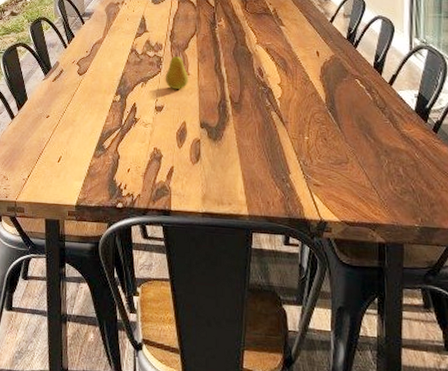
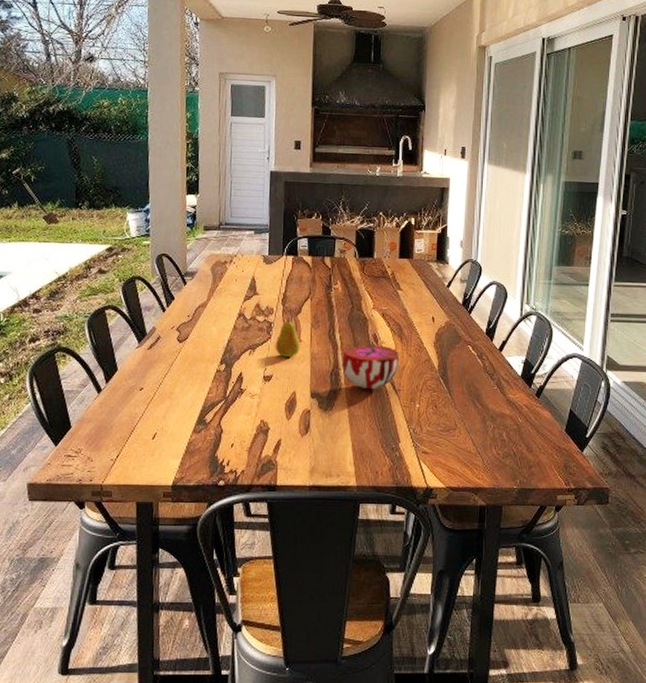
decorative bowl: none [229,78,286,121] -> present [342,344,400,389]

